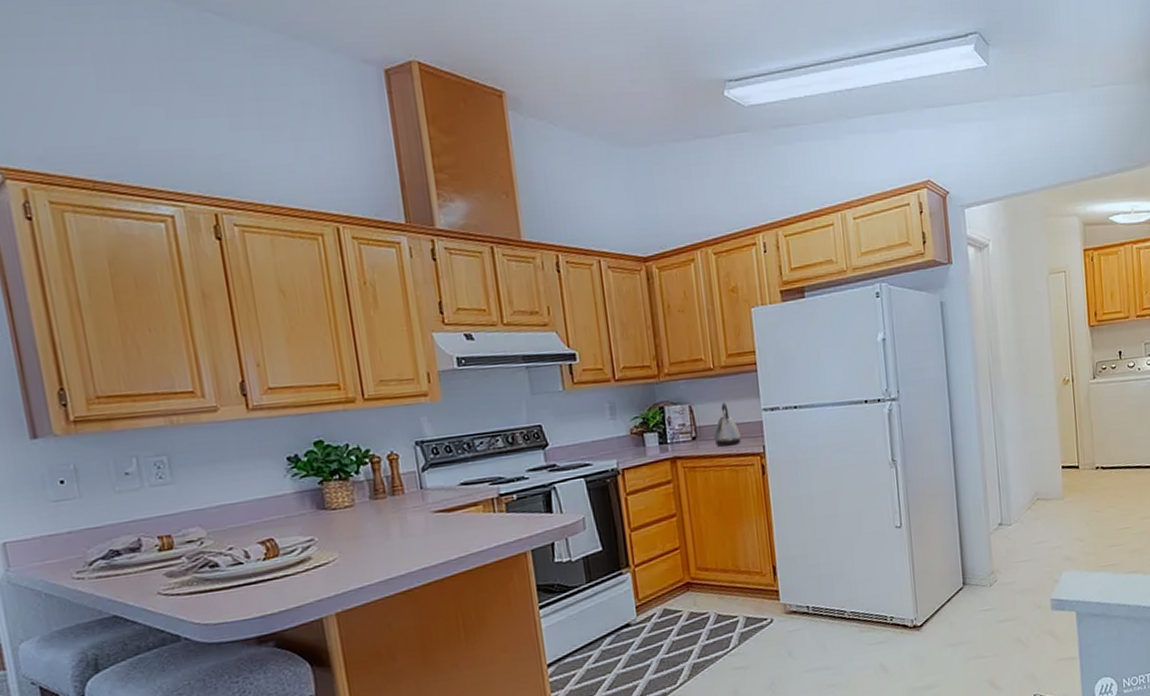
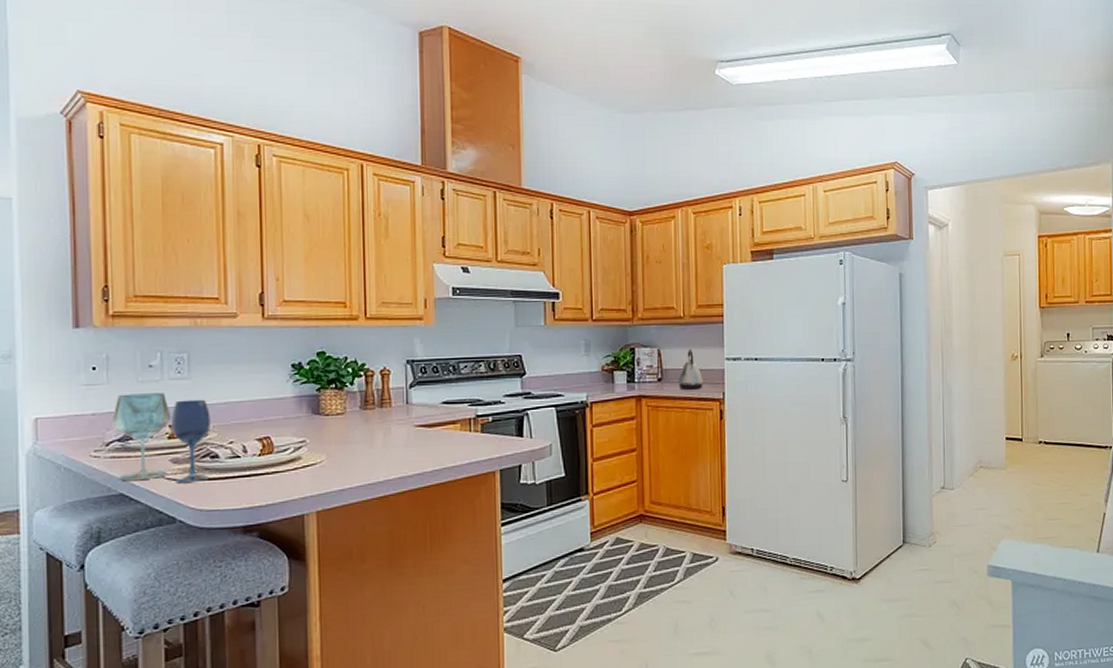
wine glass: none [90,502,163,602] -> present [111,393,172,482]
wineglass: none [158,504,213,599] -> present [170,399,211,484]

